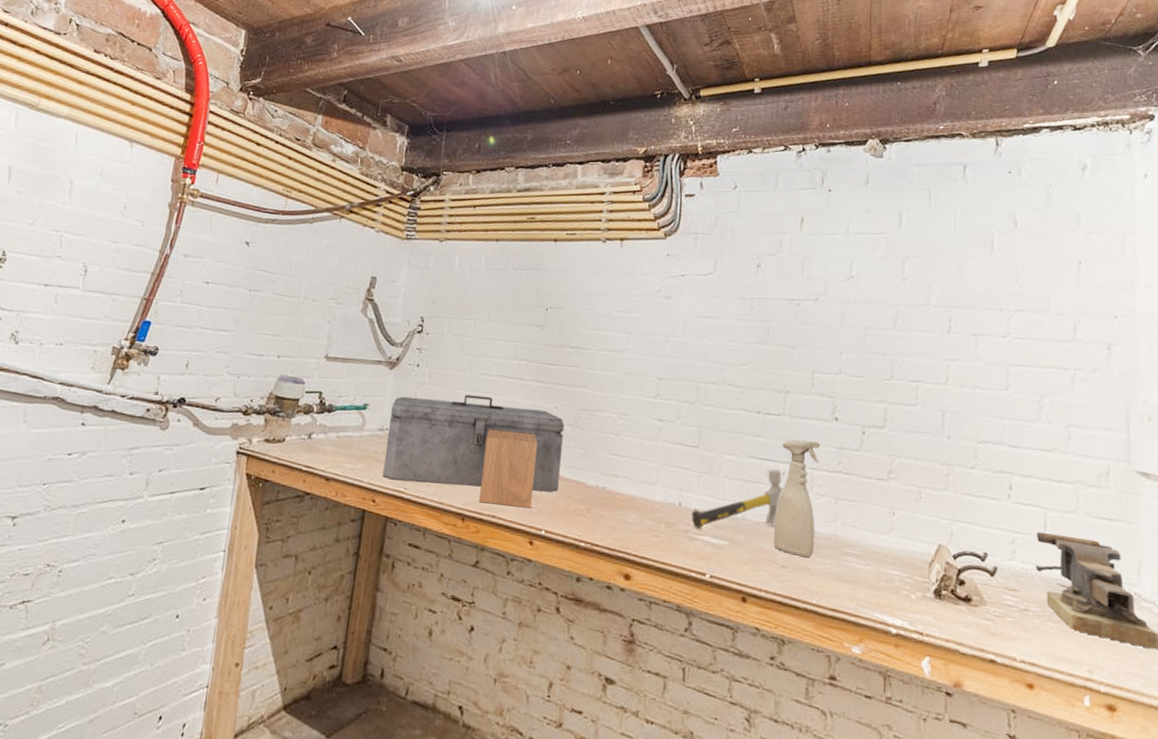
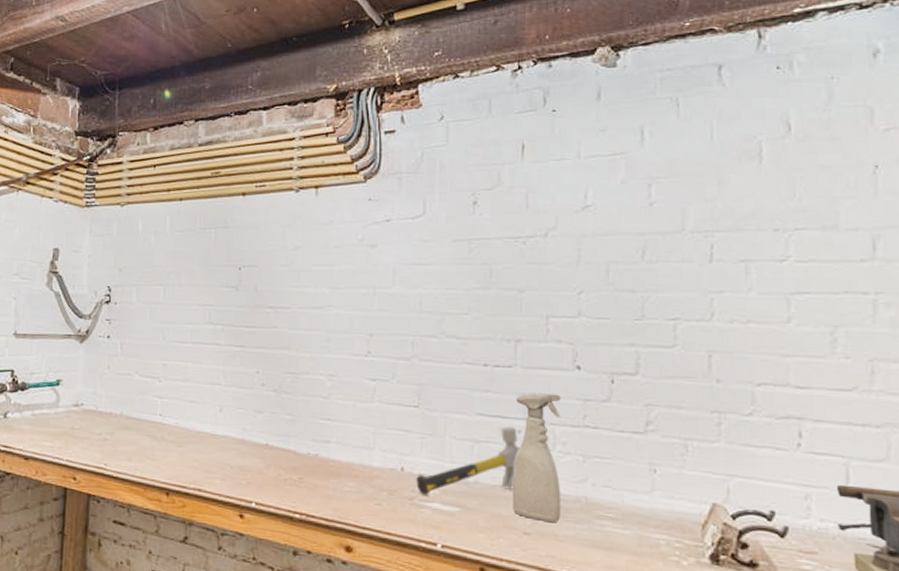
toolbox: present [382,394,564,493] -> none [81,364,268,462]
wooden block: present [479,428,538,508] -> none [183,398,240,480]

